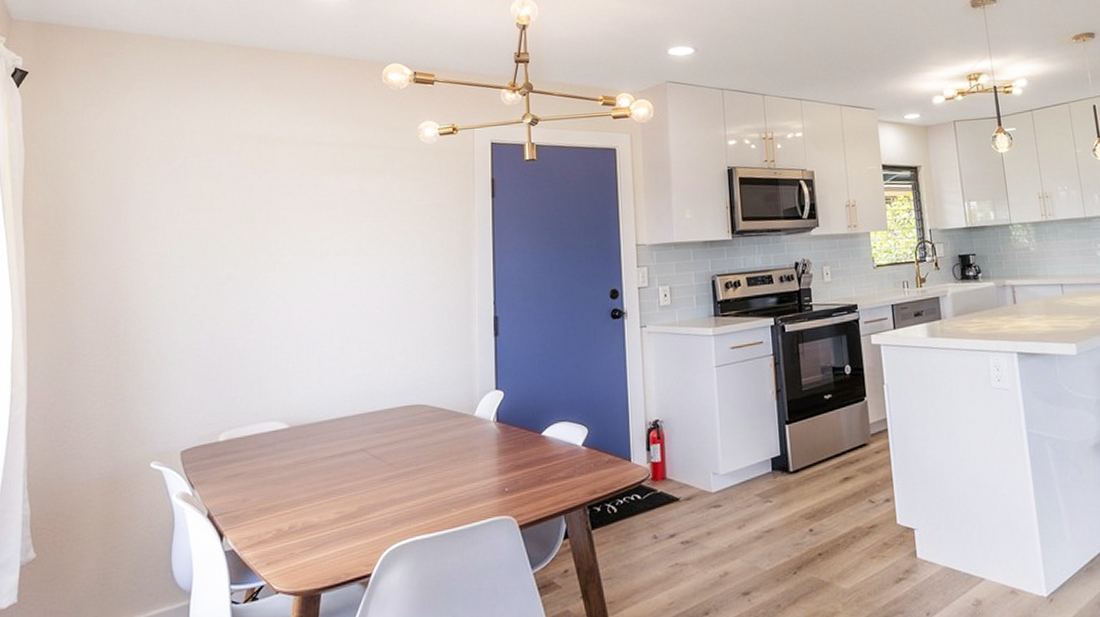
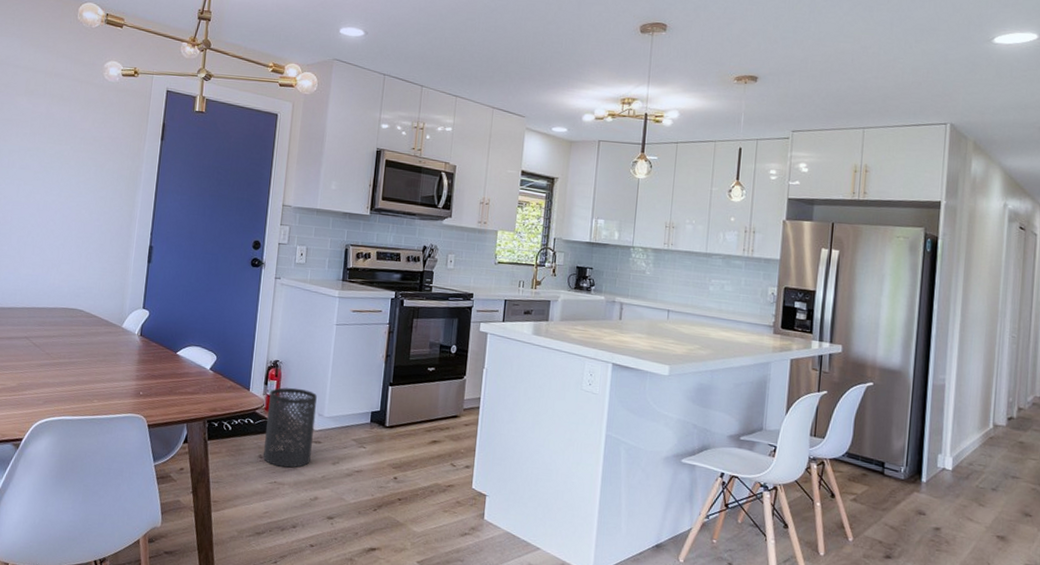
trash can: none [654,447,713,545] -> present [263,387,317,468]

